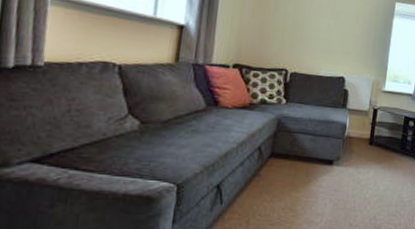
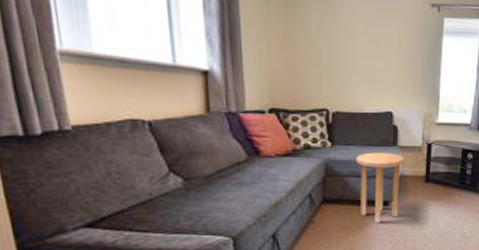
side table: none [305,112,352,181] -> present [356,152,405,223]

